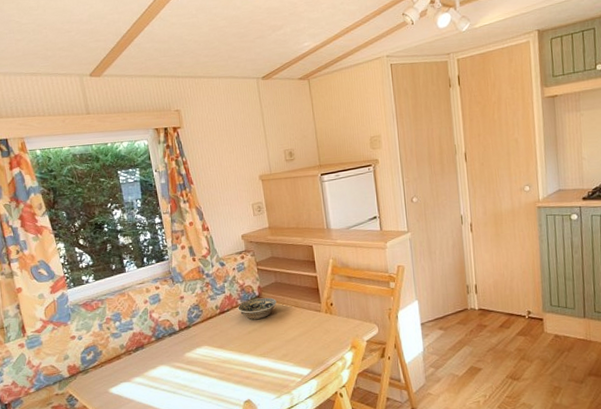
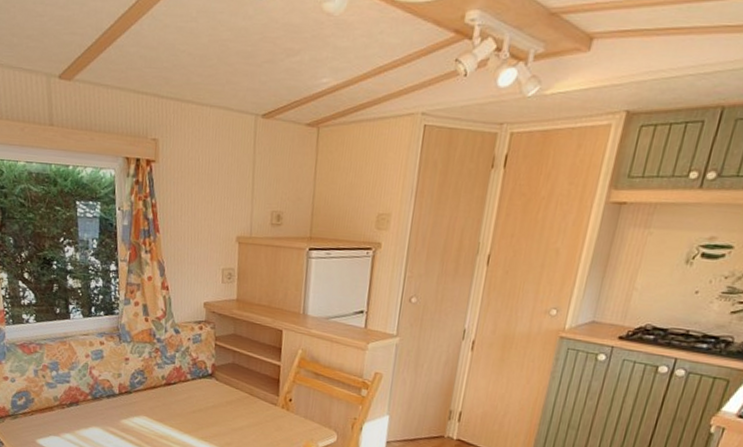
bowl: present [238,297,277,319] -> none [186,376,230,400]

